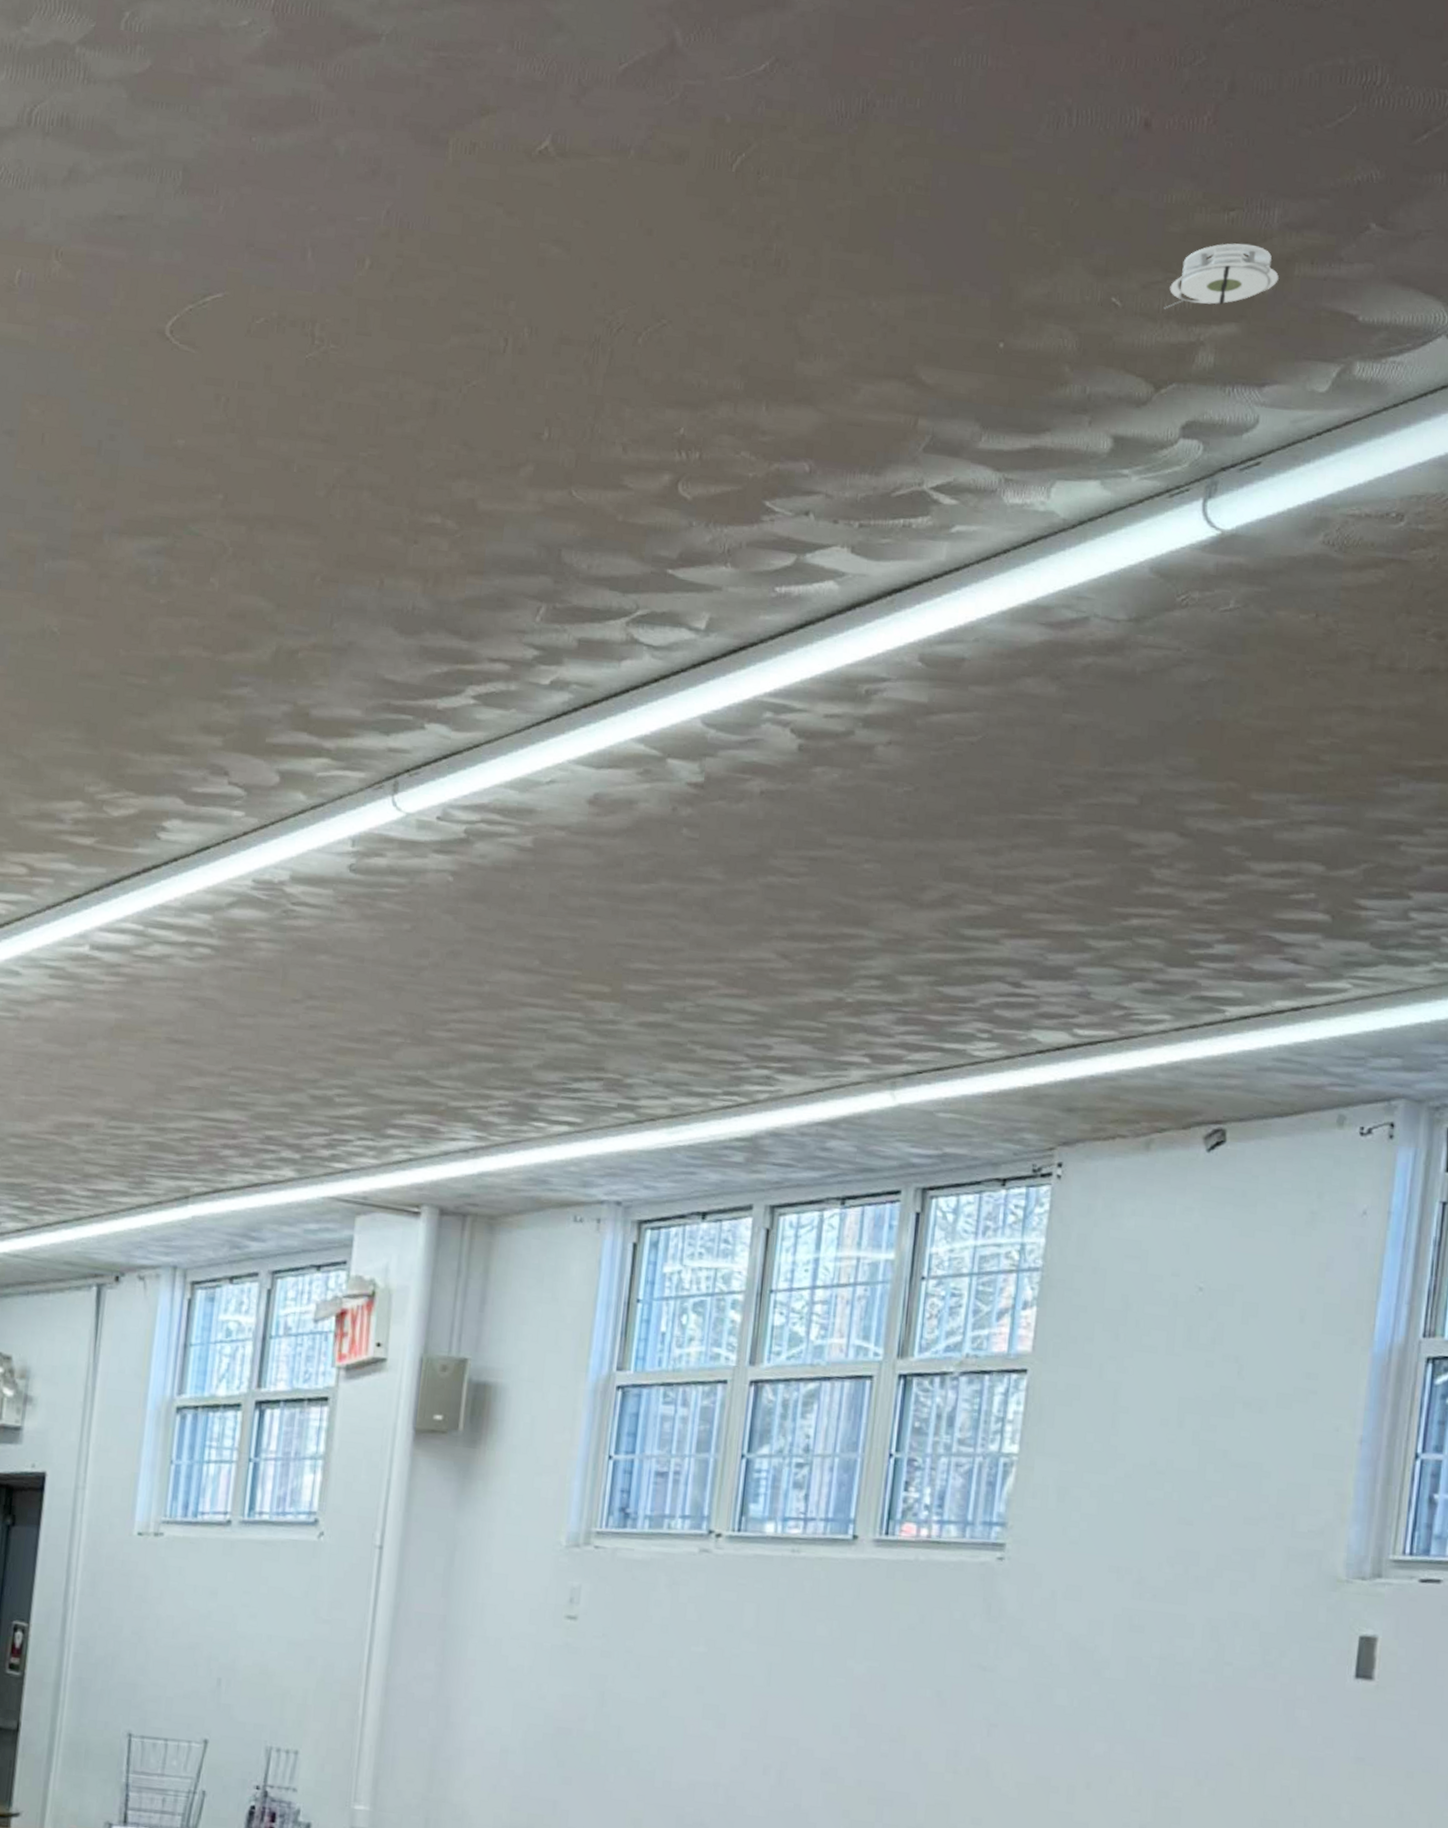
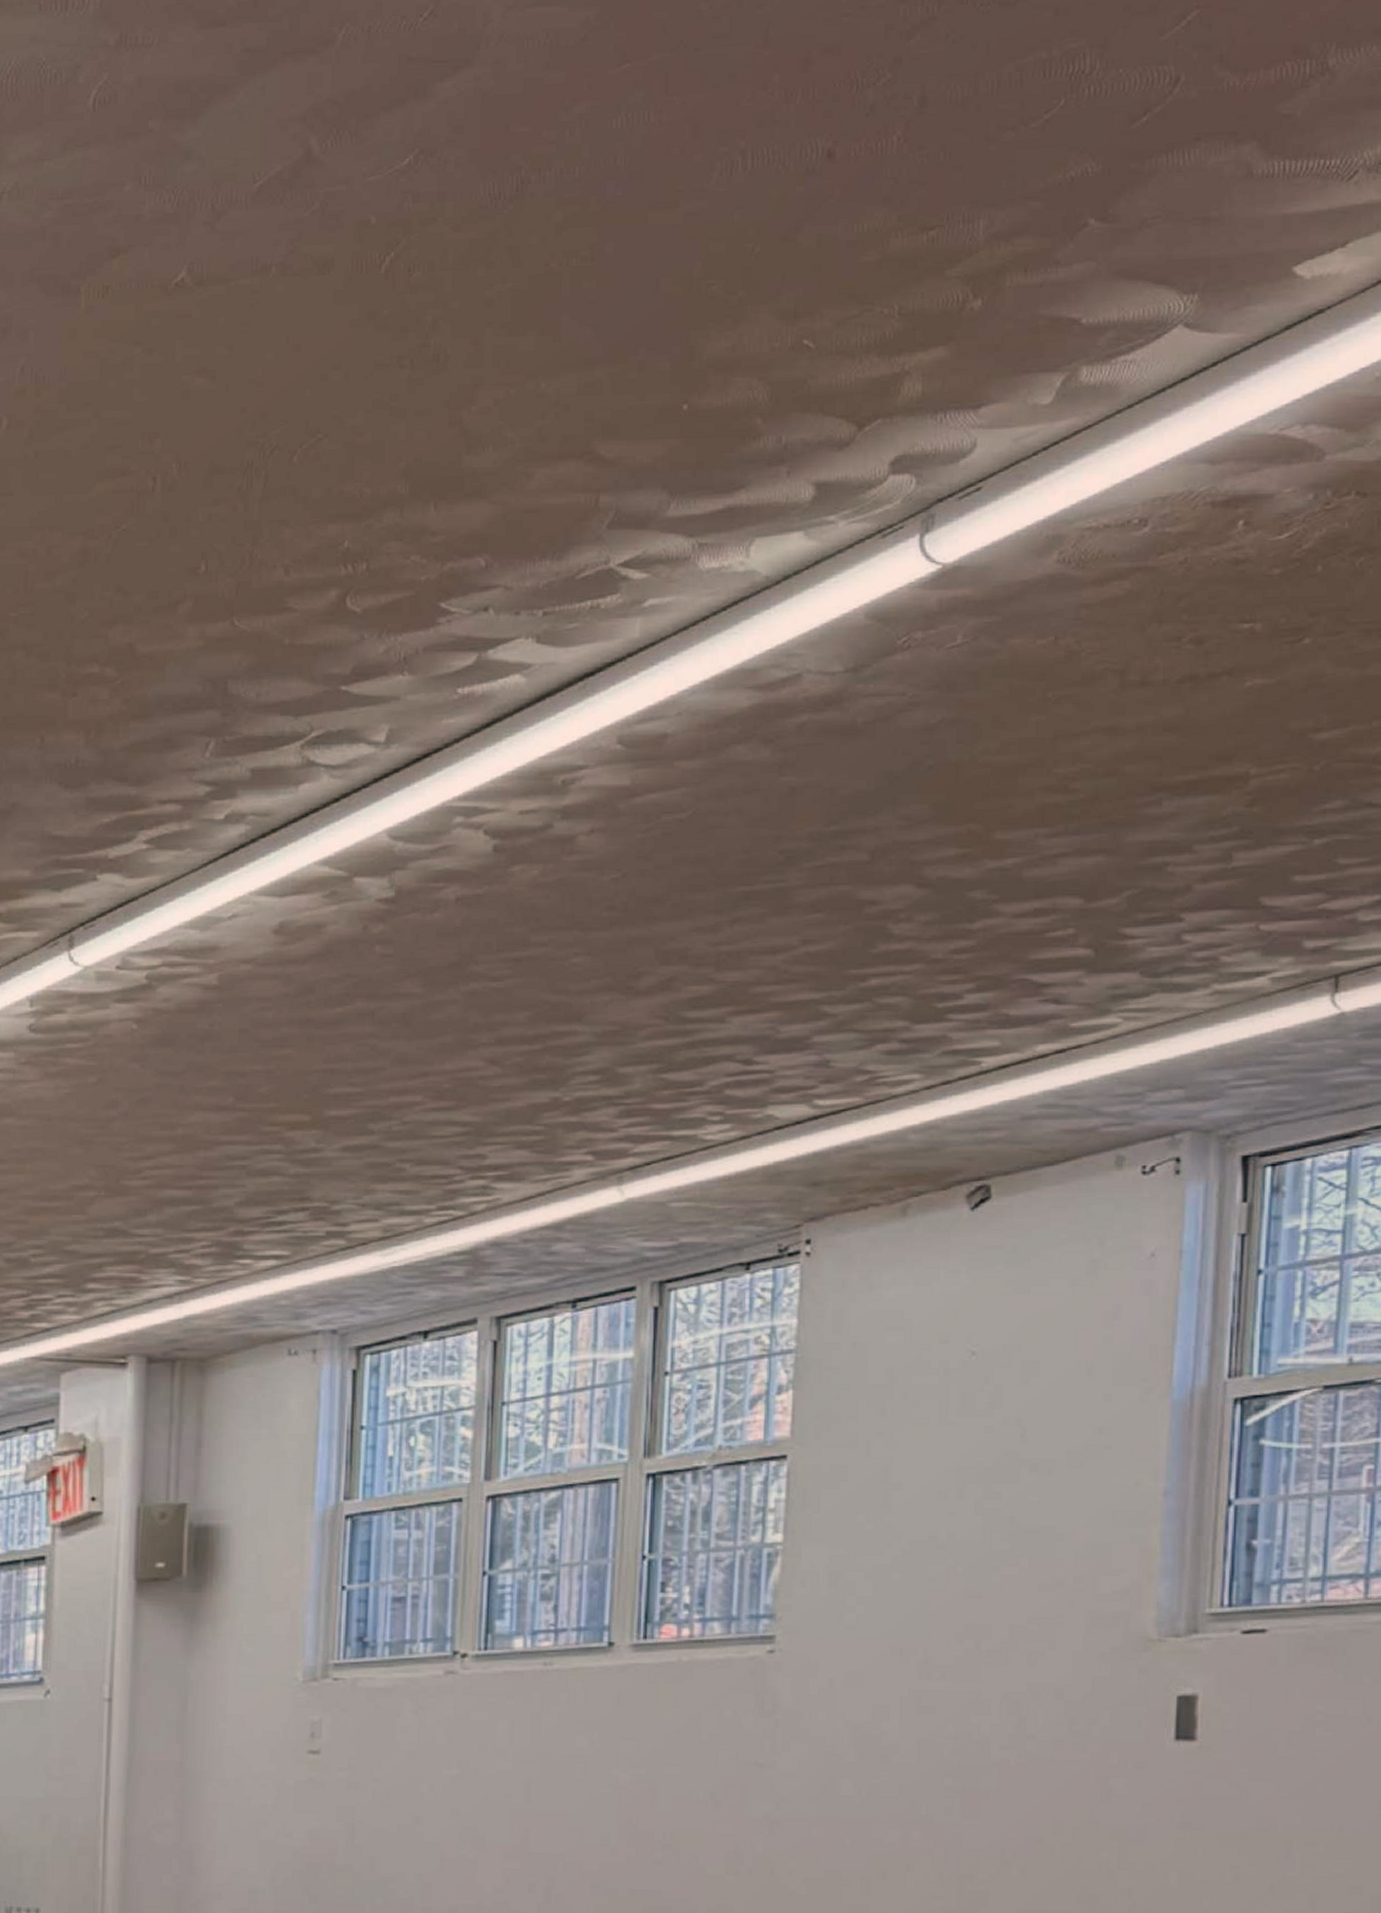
smoke detector: present [1163,243,1279,309] -> none [862,261,989,344]

